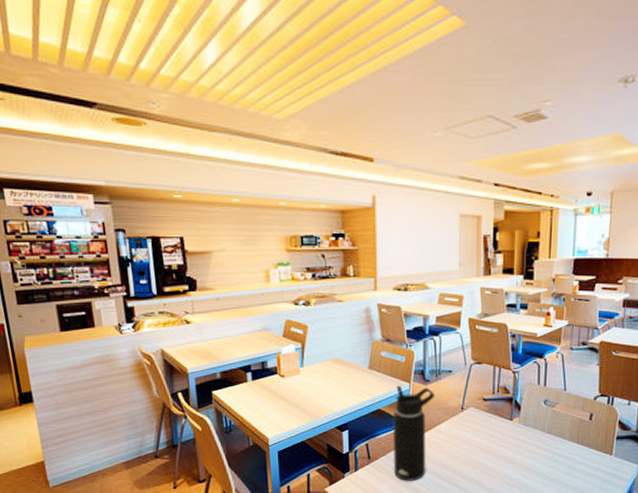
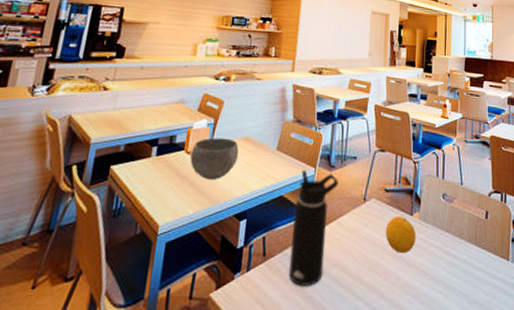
bowl: none [284,361,331,399] -> present [190,137,239,180]
fruit: none [484,422,517,453] -> present [385,216,417,254]

